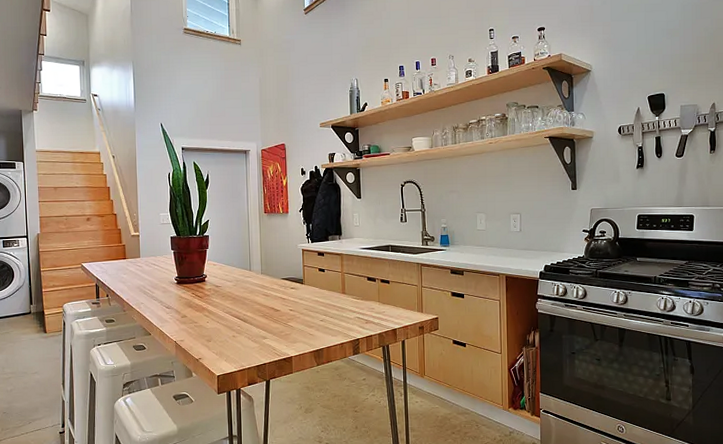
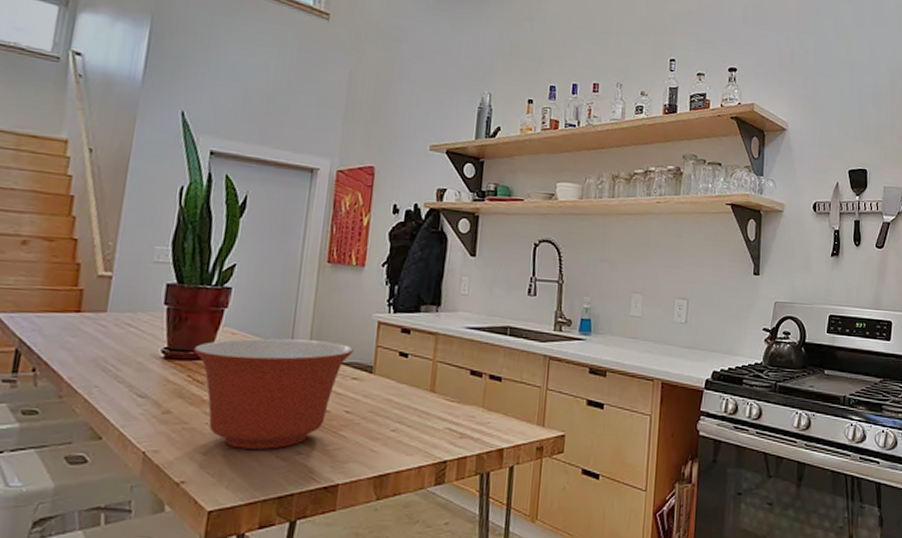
mixing bowl: none [193,265,289,337] -> present [193,338,354,449]

